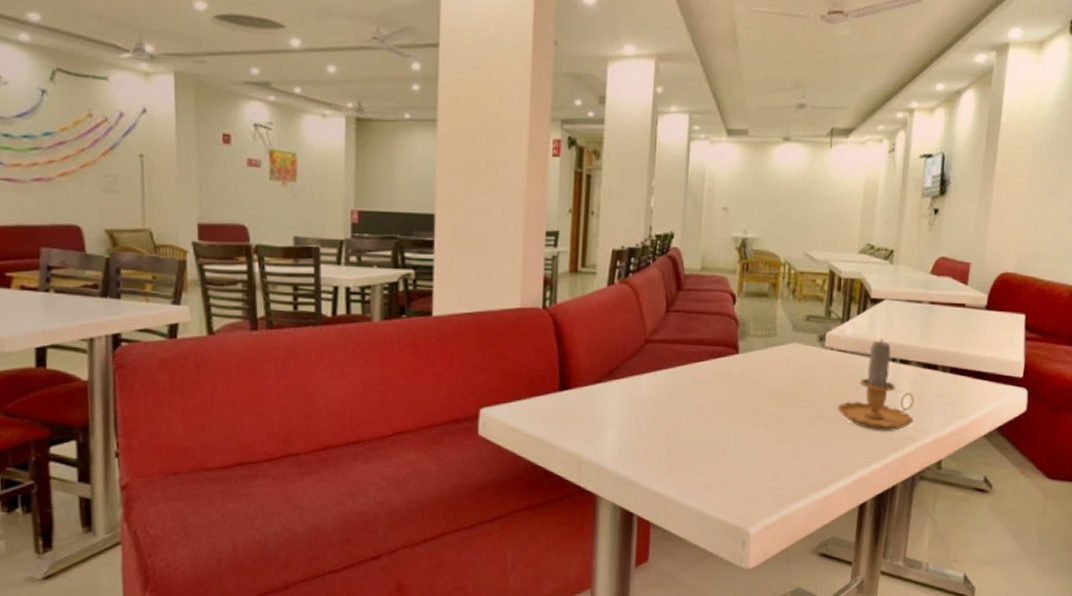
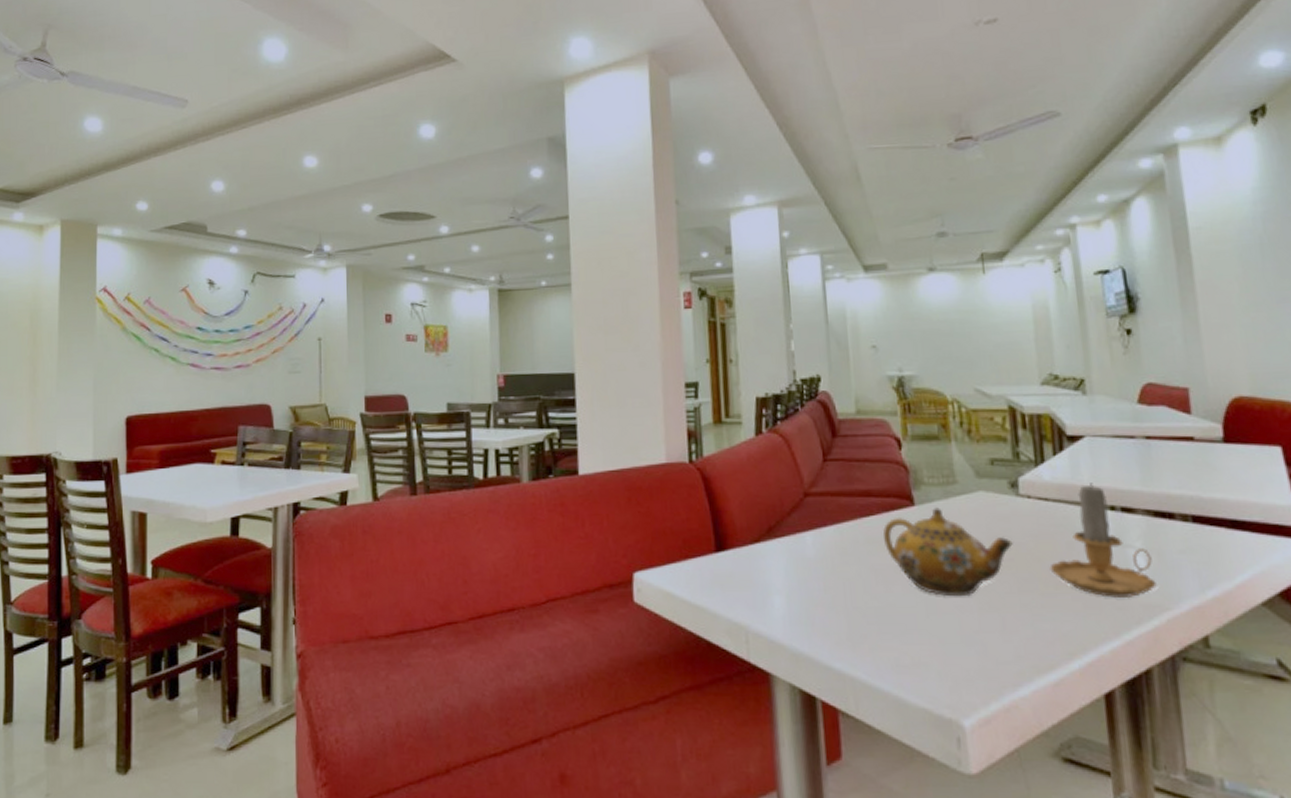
teapot: none [708,356,812,431] -> present [882,507,1013,597]

